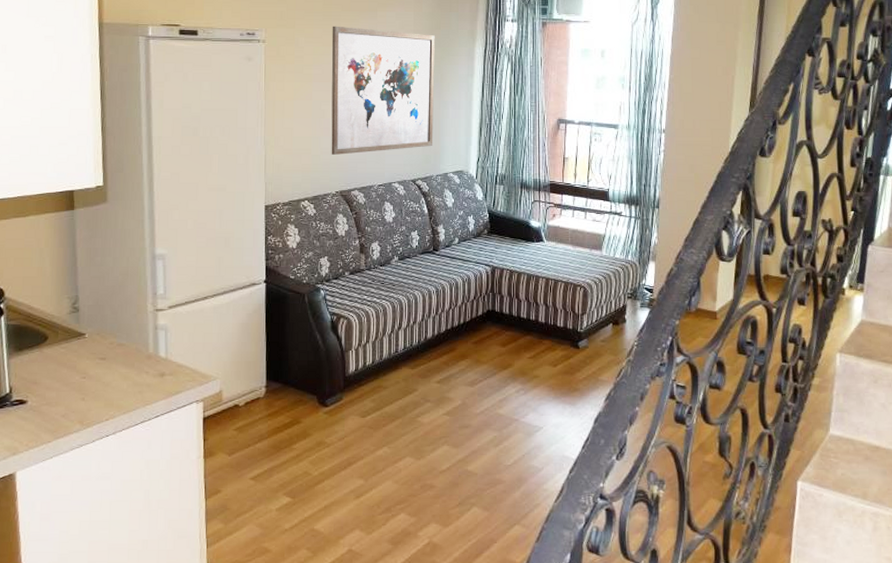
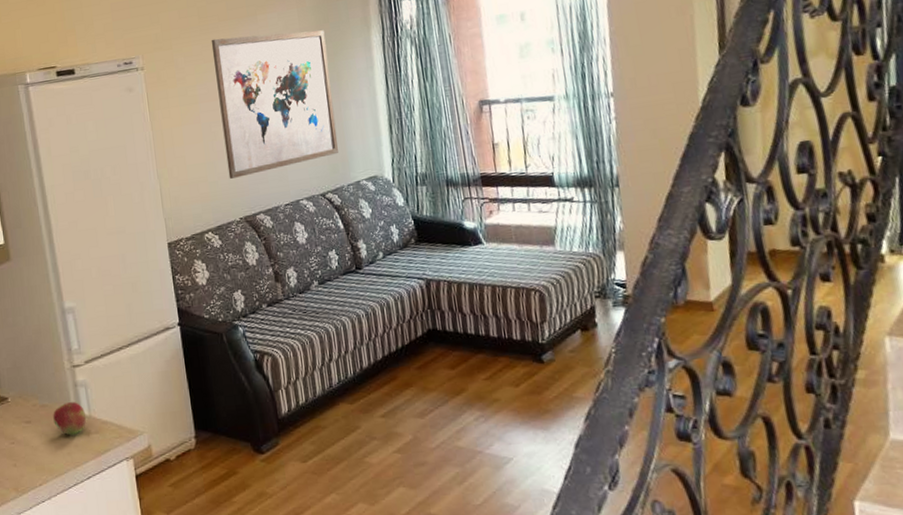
fruit: none [129,343,163,375] -> present [53,401,87,436]

